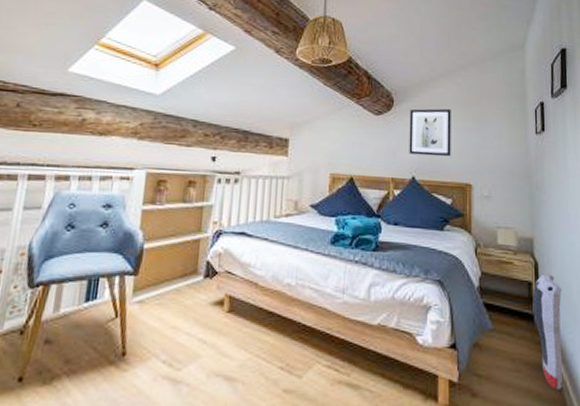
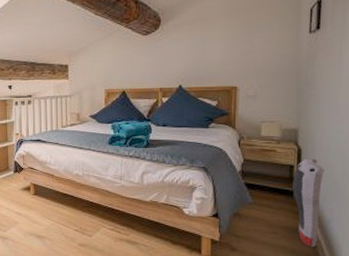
wall art: present [409,108,451,157] -> none [176,20,218,66]

